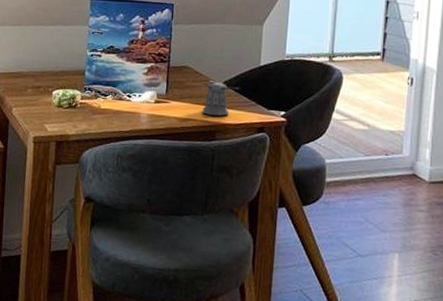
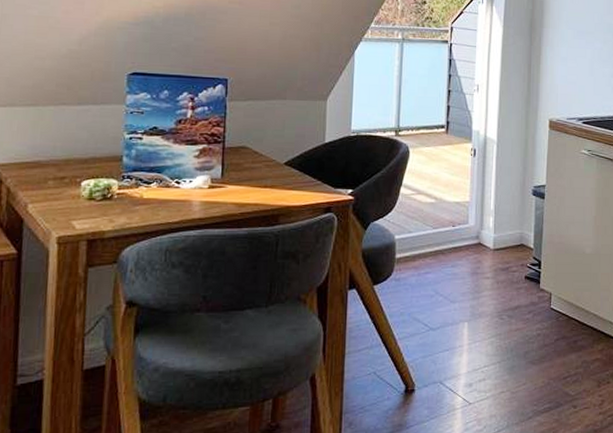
pepper shaker: present [202,80,241,116] -> none [263,161,305,198]

